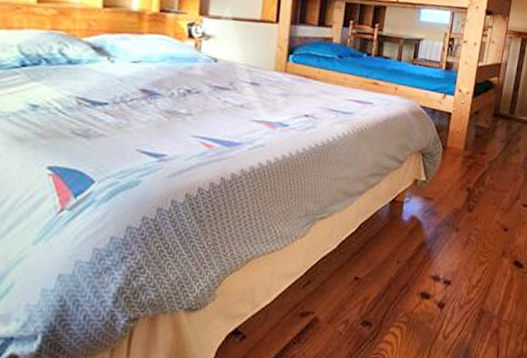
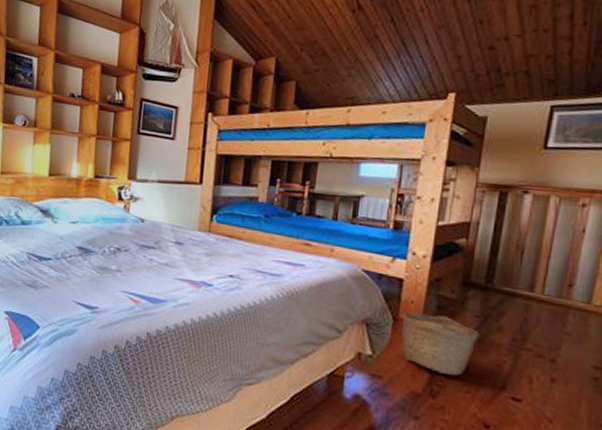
basket: none [448,141,504,191] -> present [401,311,480,376]

